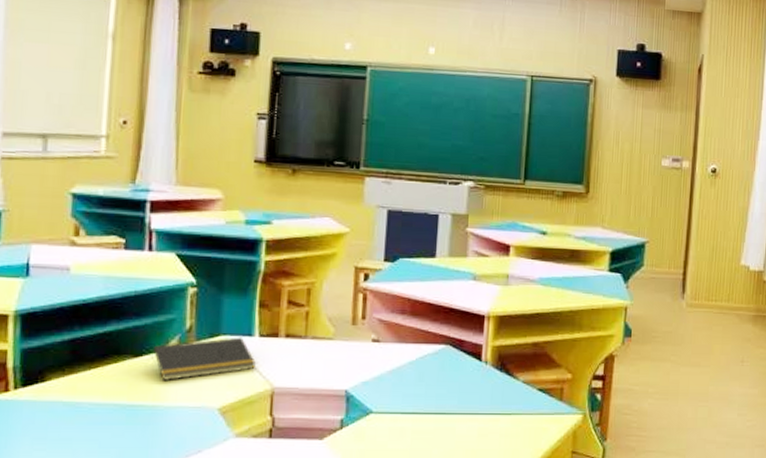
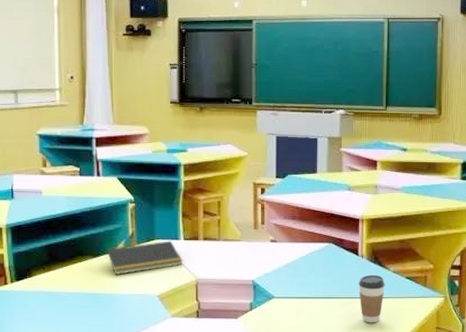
coffee cup: none [479,385,512,446] -> present [358,274,385,323]

